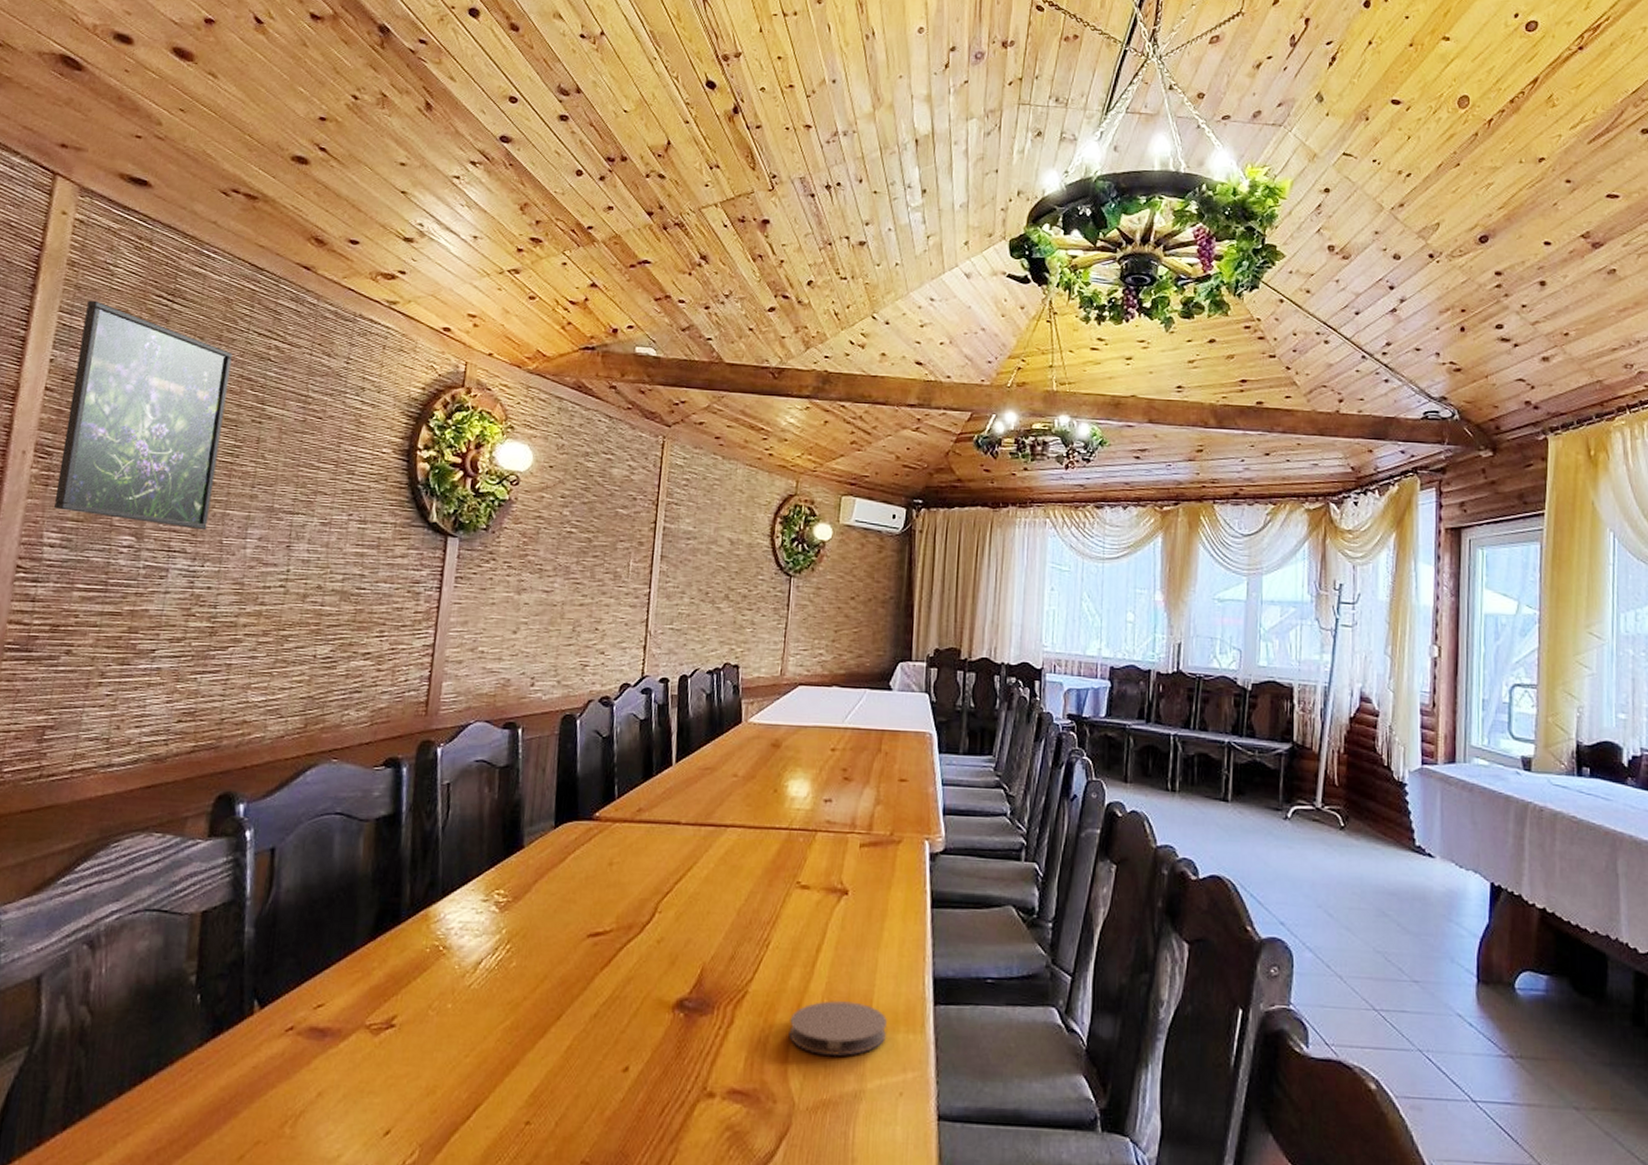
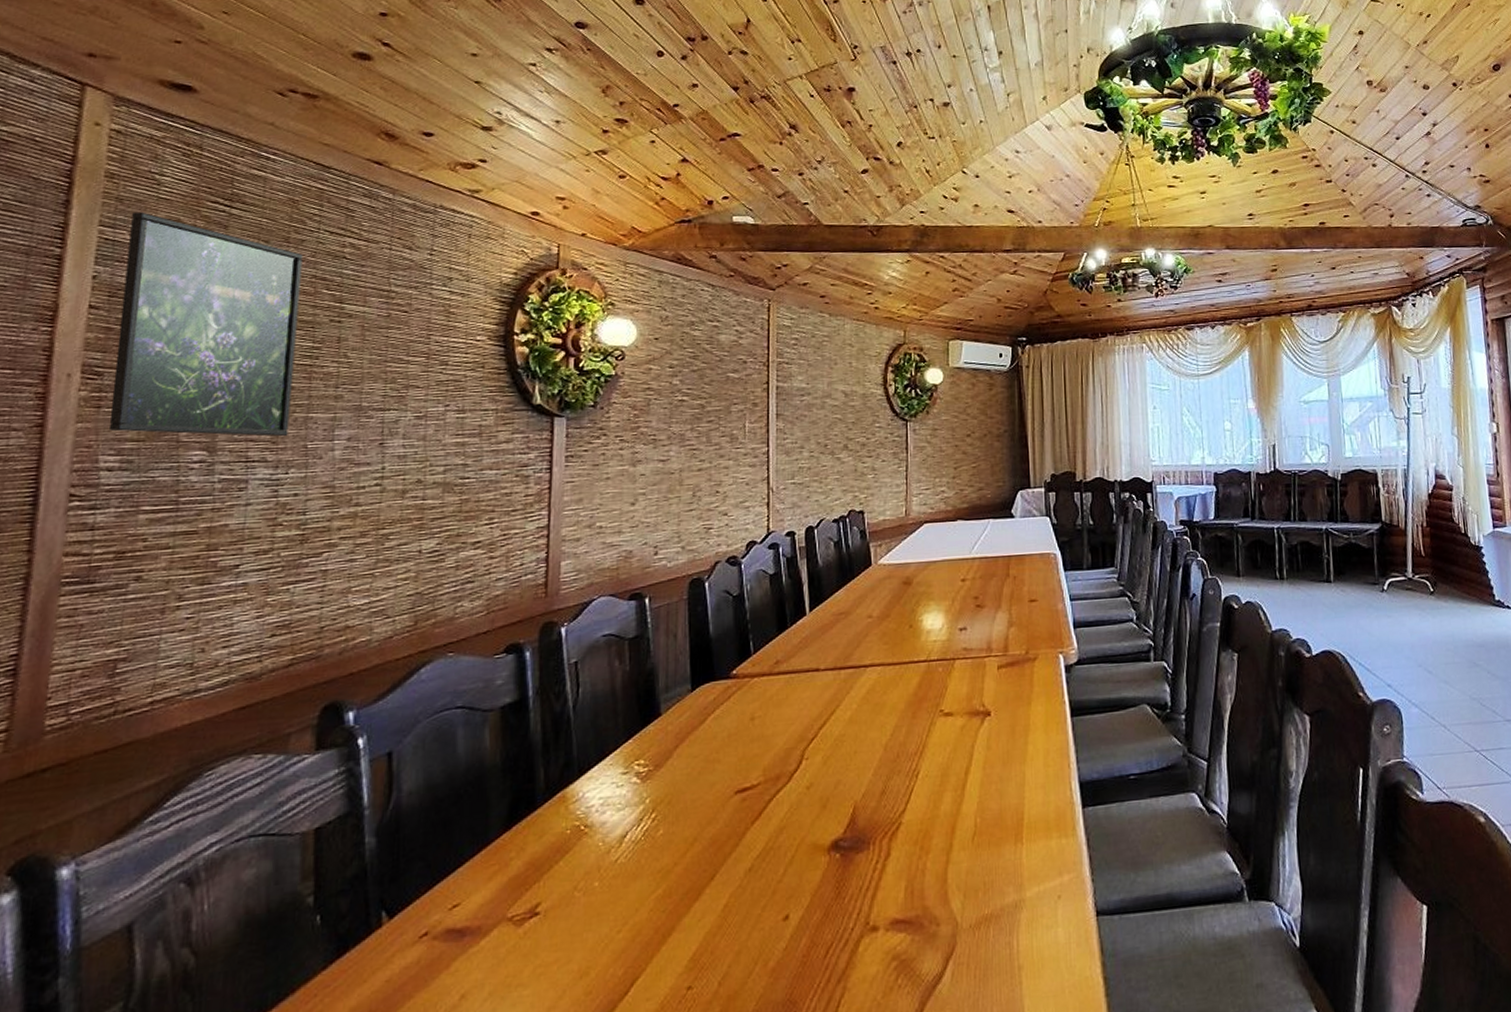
coaster: present [789,1001,887,1057] -> none [945,816,1040,872]

